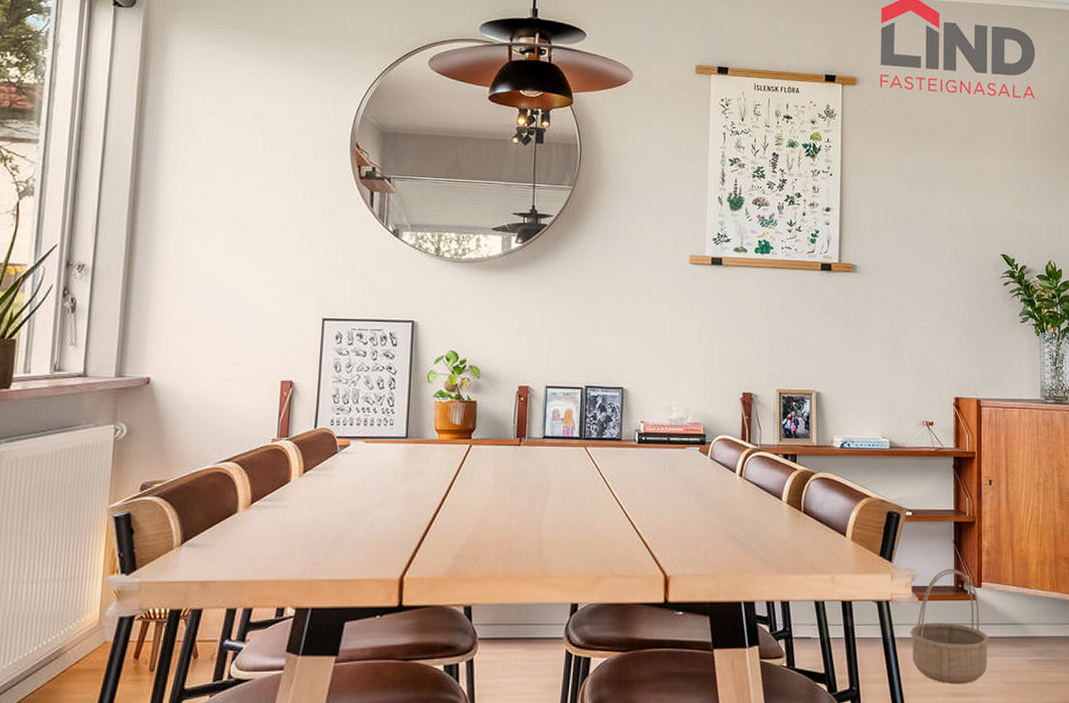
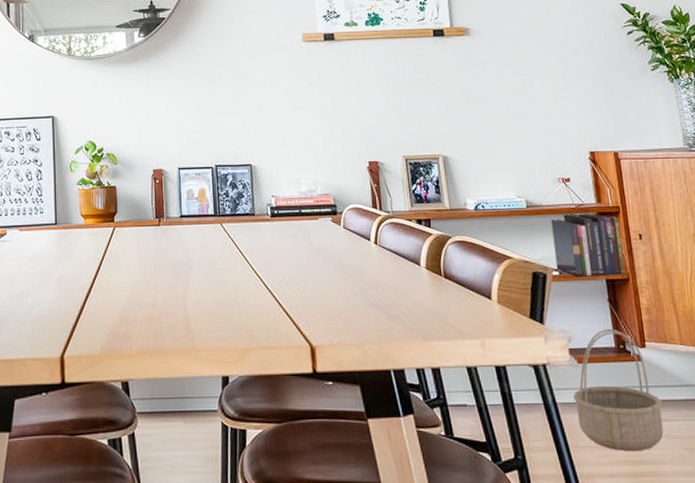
books: none [910,457,973,519] -> present [551,213,626,277]

